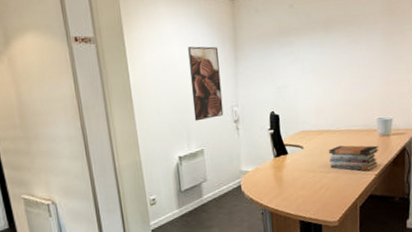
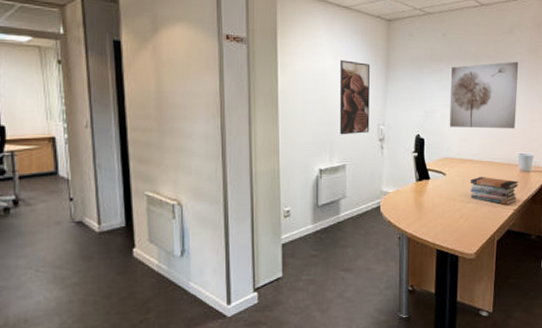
wall art: none [301,23,372,101] -> present [449,61,519,129]

